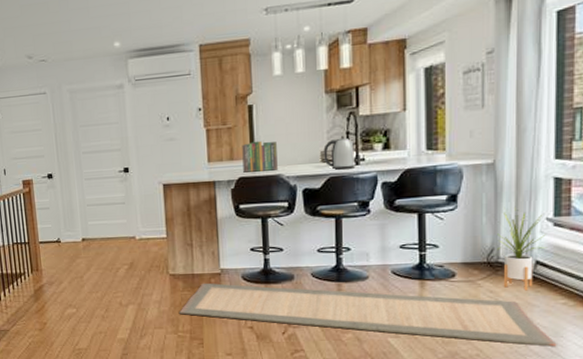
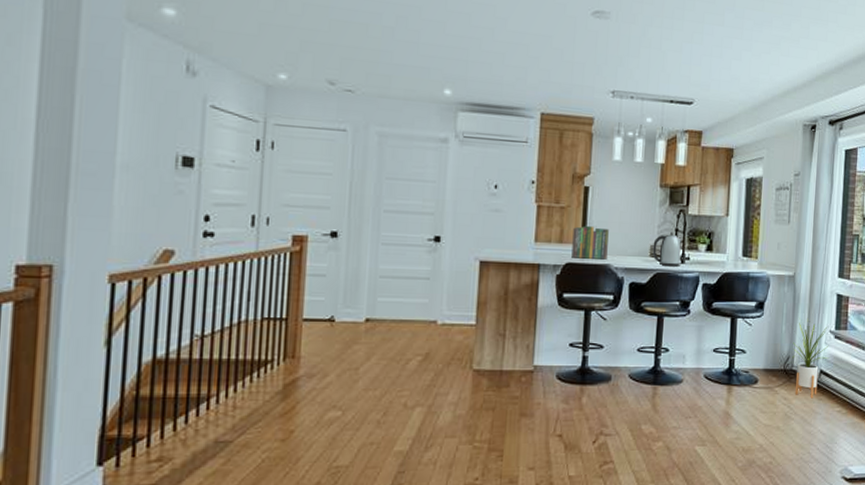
rug: present [178,283,557,347] -> none [477,381,832,453]

